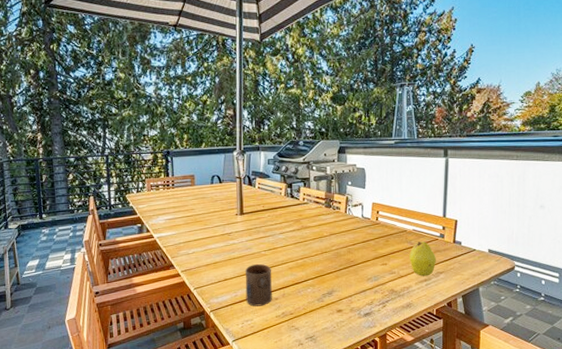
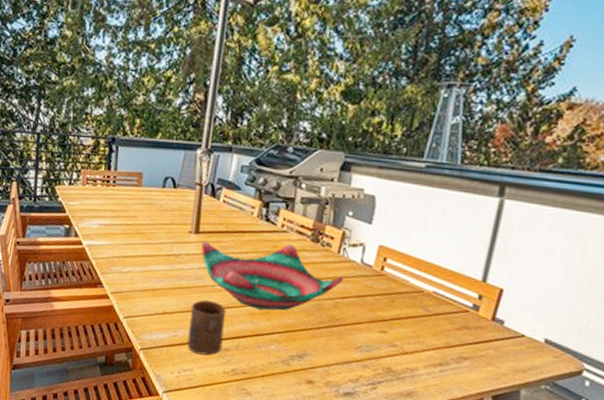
decorative bowl: none [247,212,352,264] -> present [201,240,344,311]
fruit: present [409,241,436,276] -> none [421,310,462,359]

